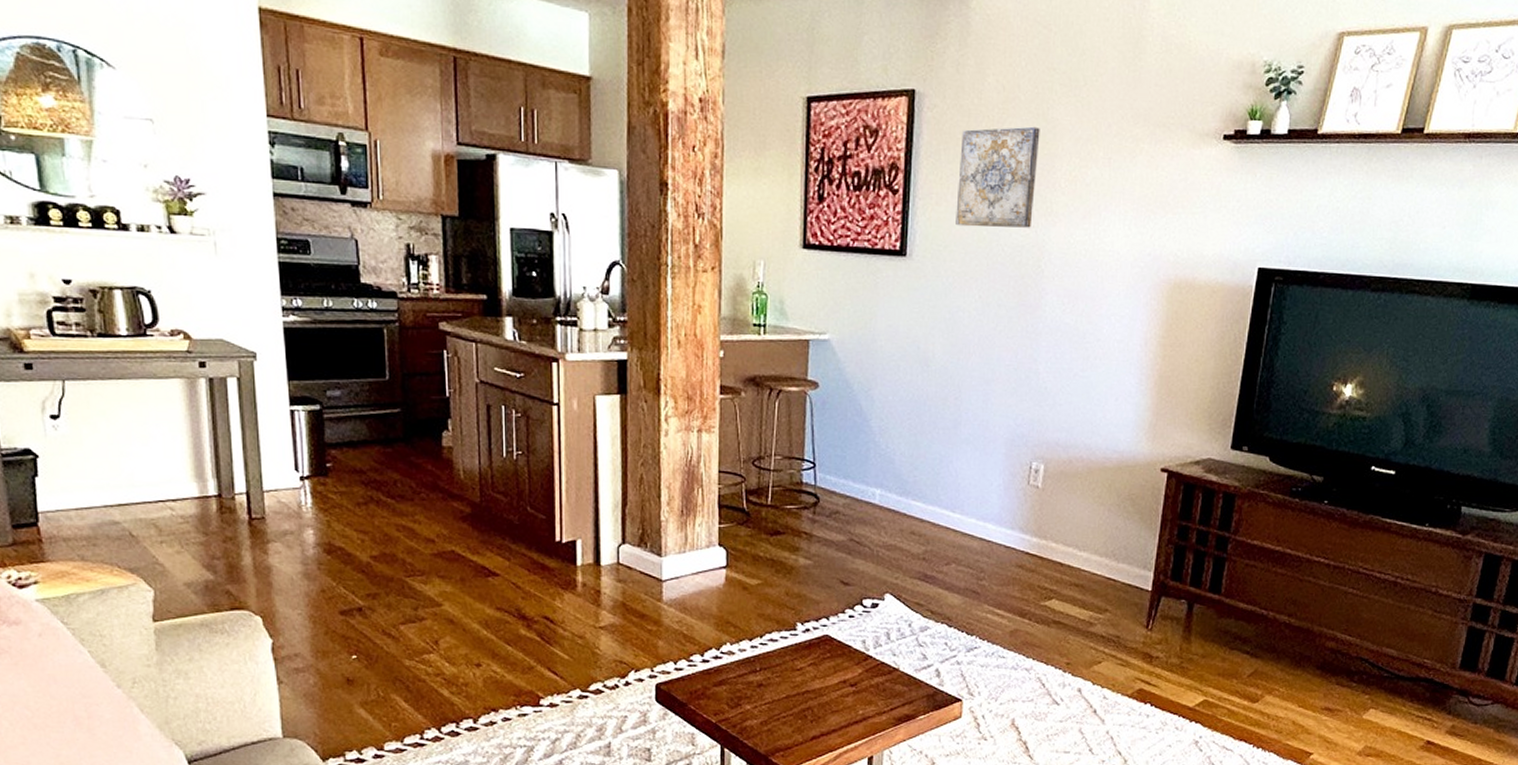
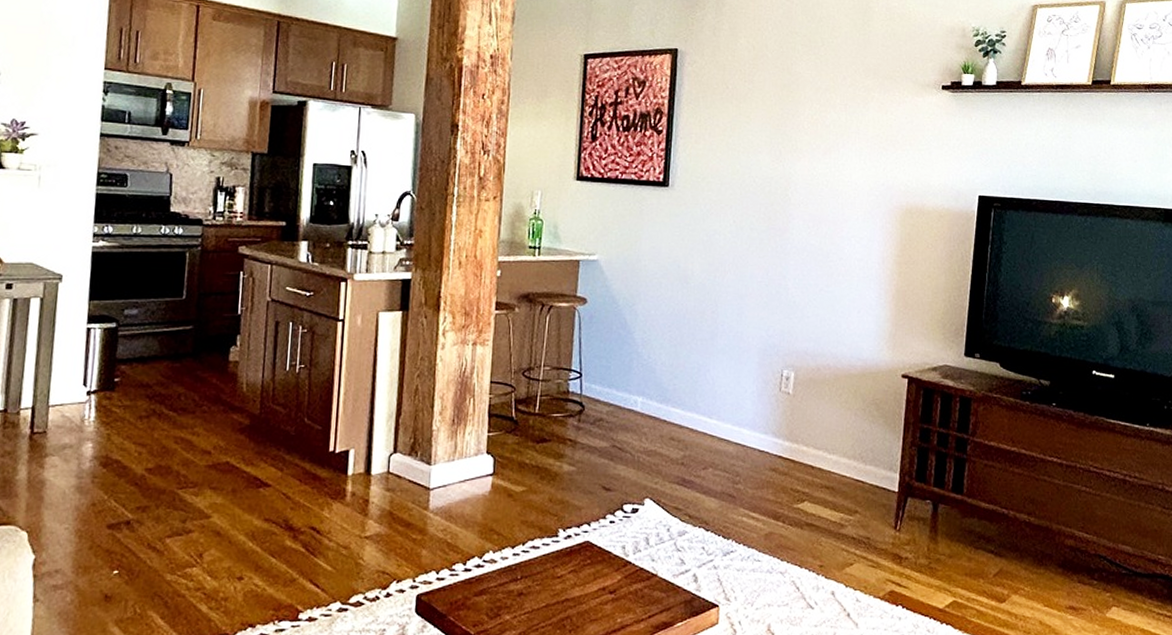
wall art: present [956,126,1040,228] -> none [712,78,785,162]

